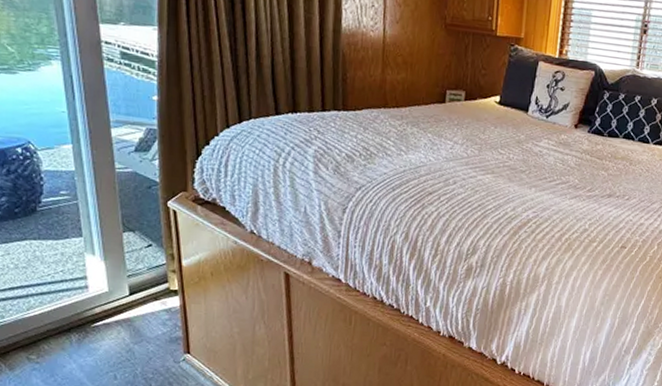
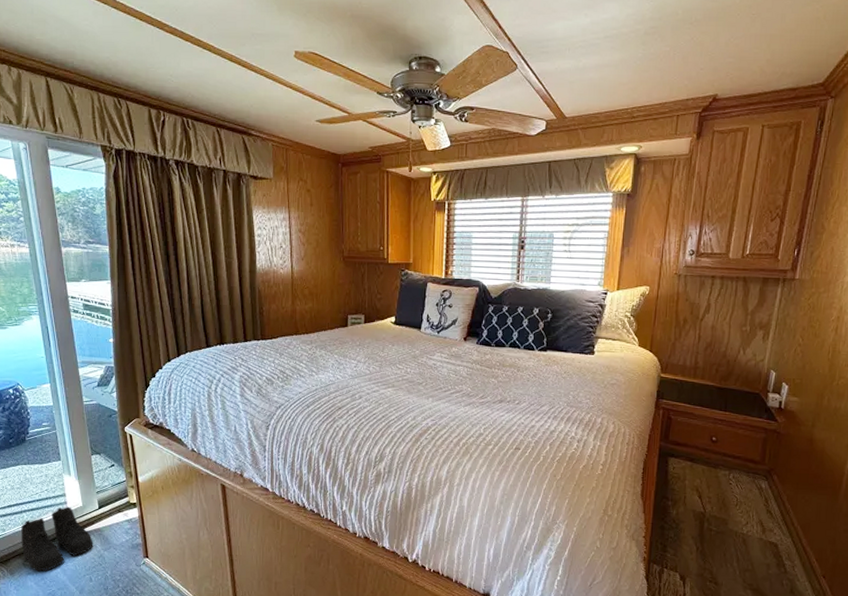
boots: none [25,291,121,367] -> present [21,506,94,572]

